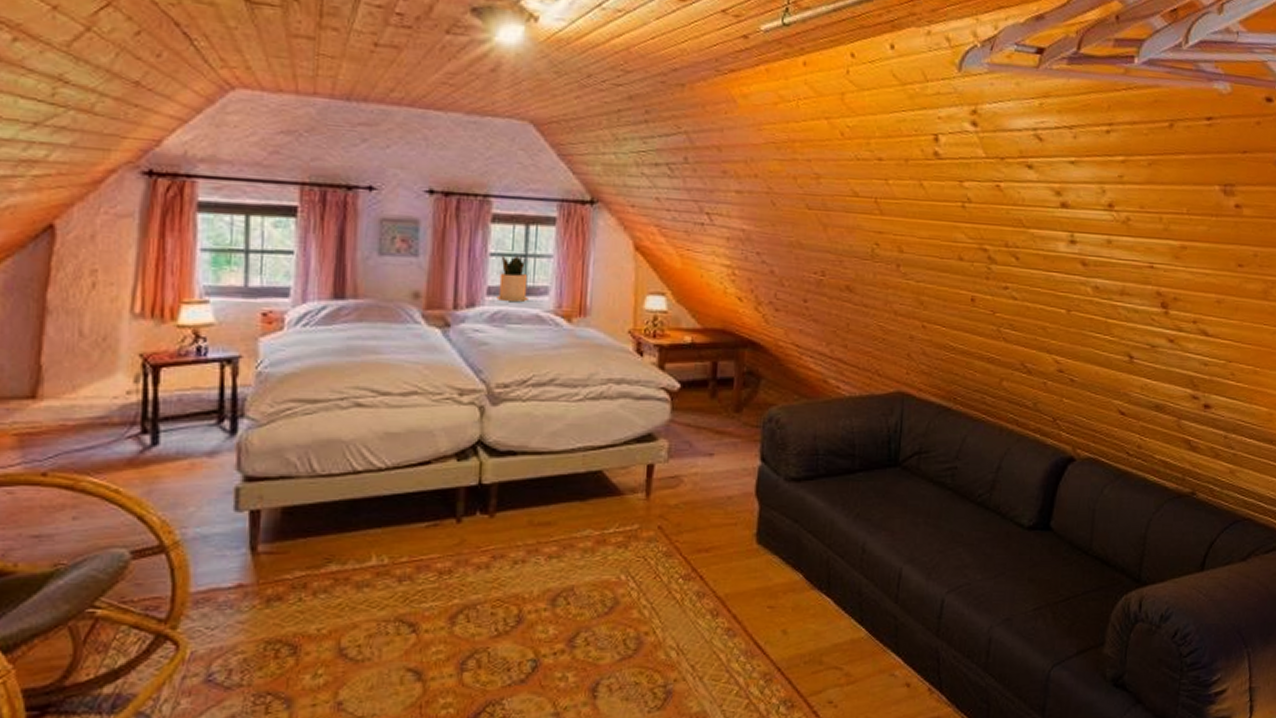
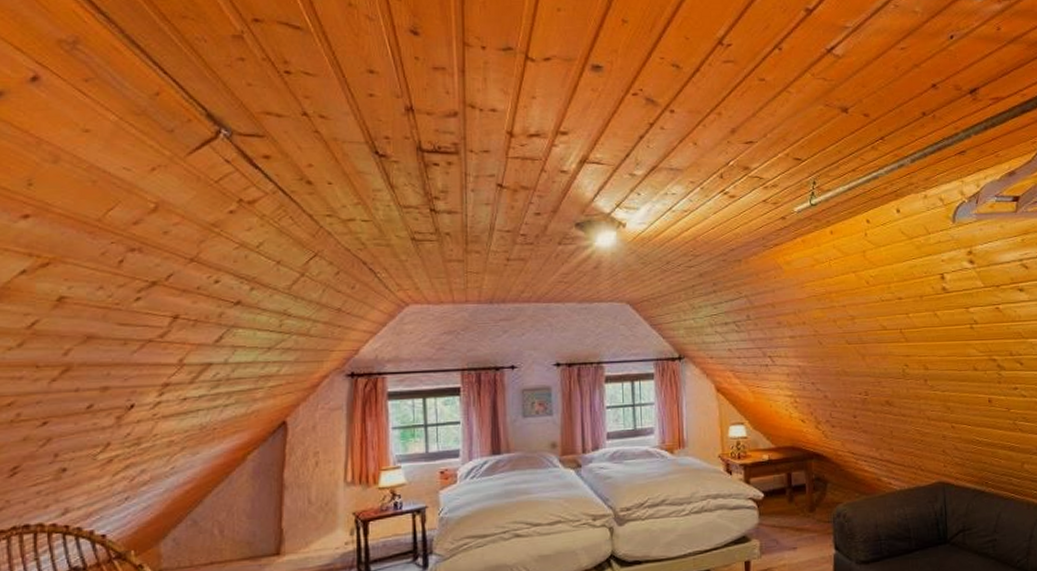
planter: present [496,255,528,303] -> none [614,406,639,443]

